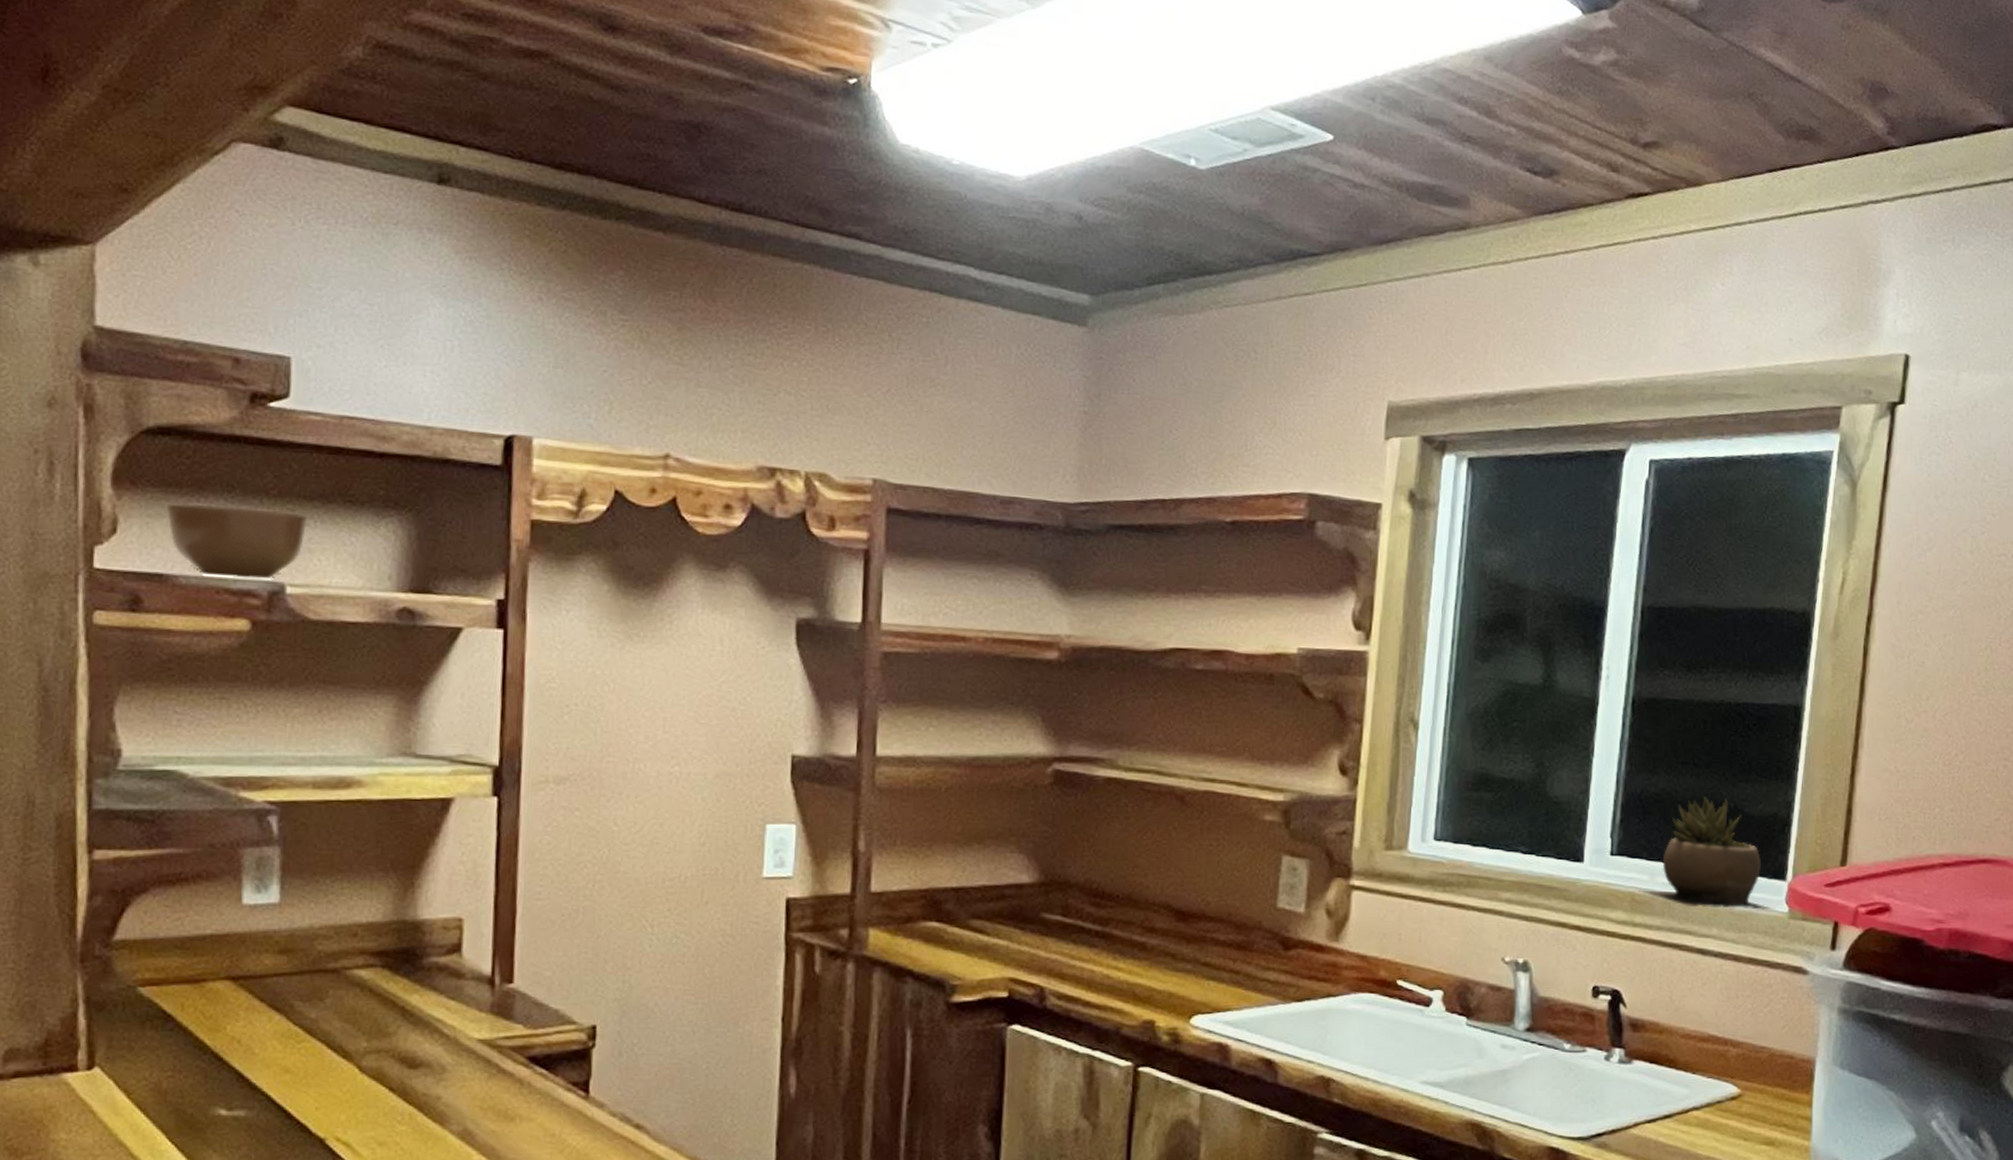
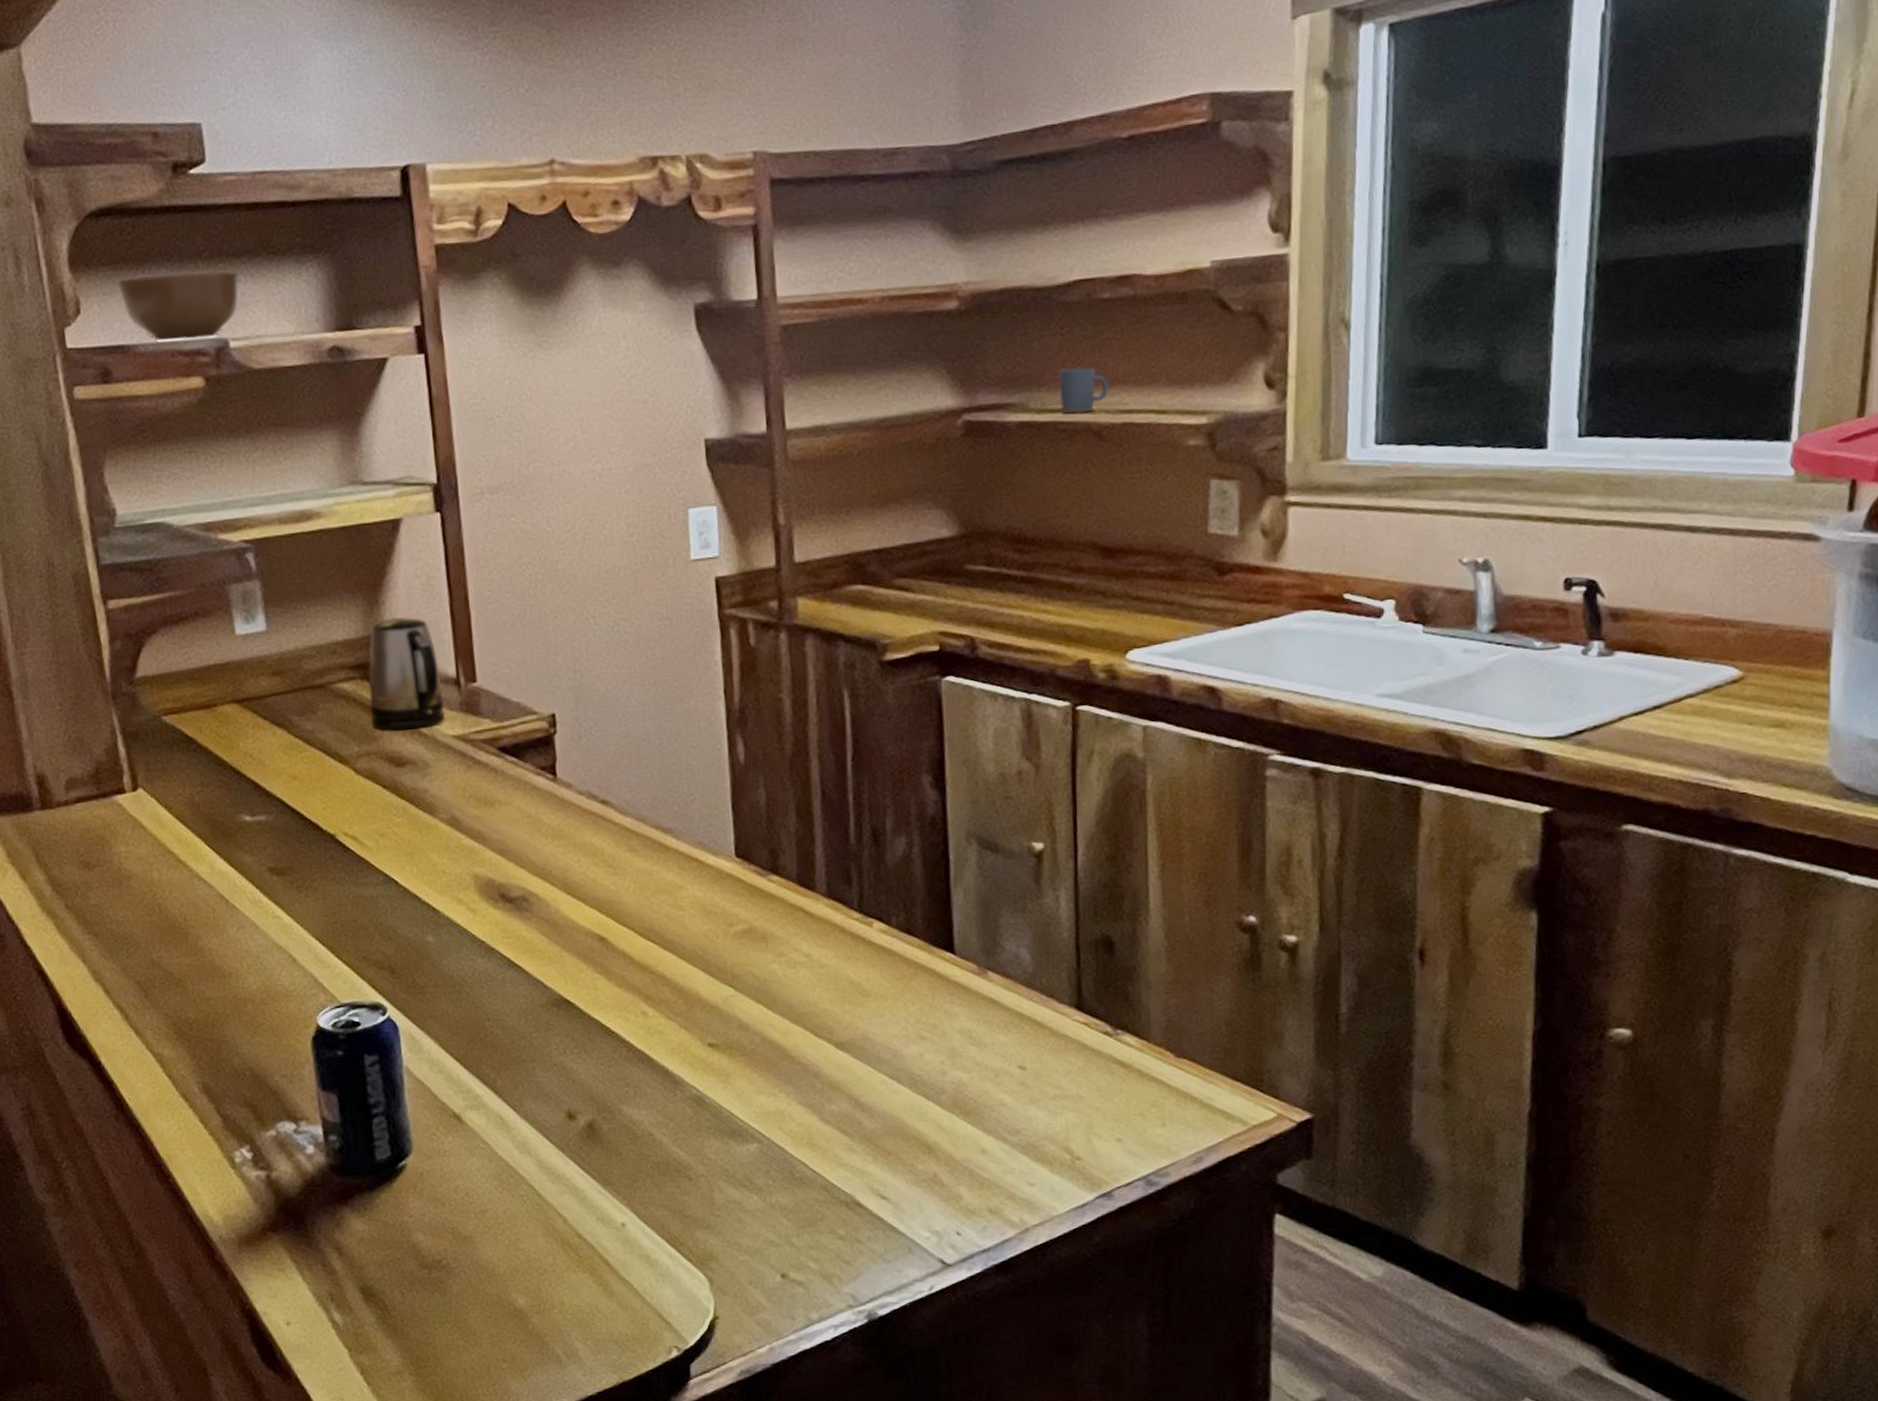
kettle: none [386,904,473,1030] -> present [367,617,446,731]
mug: none [1147,730,1194,777] -> present [1058,366,1108,414]
succulent plant: present [1638,797,1775,910] -> none [1612,360,1778,483]

